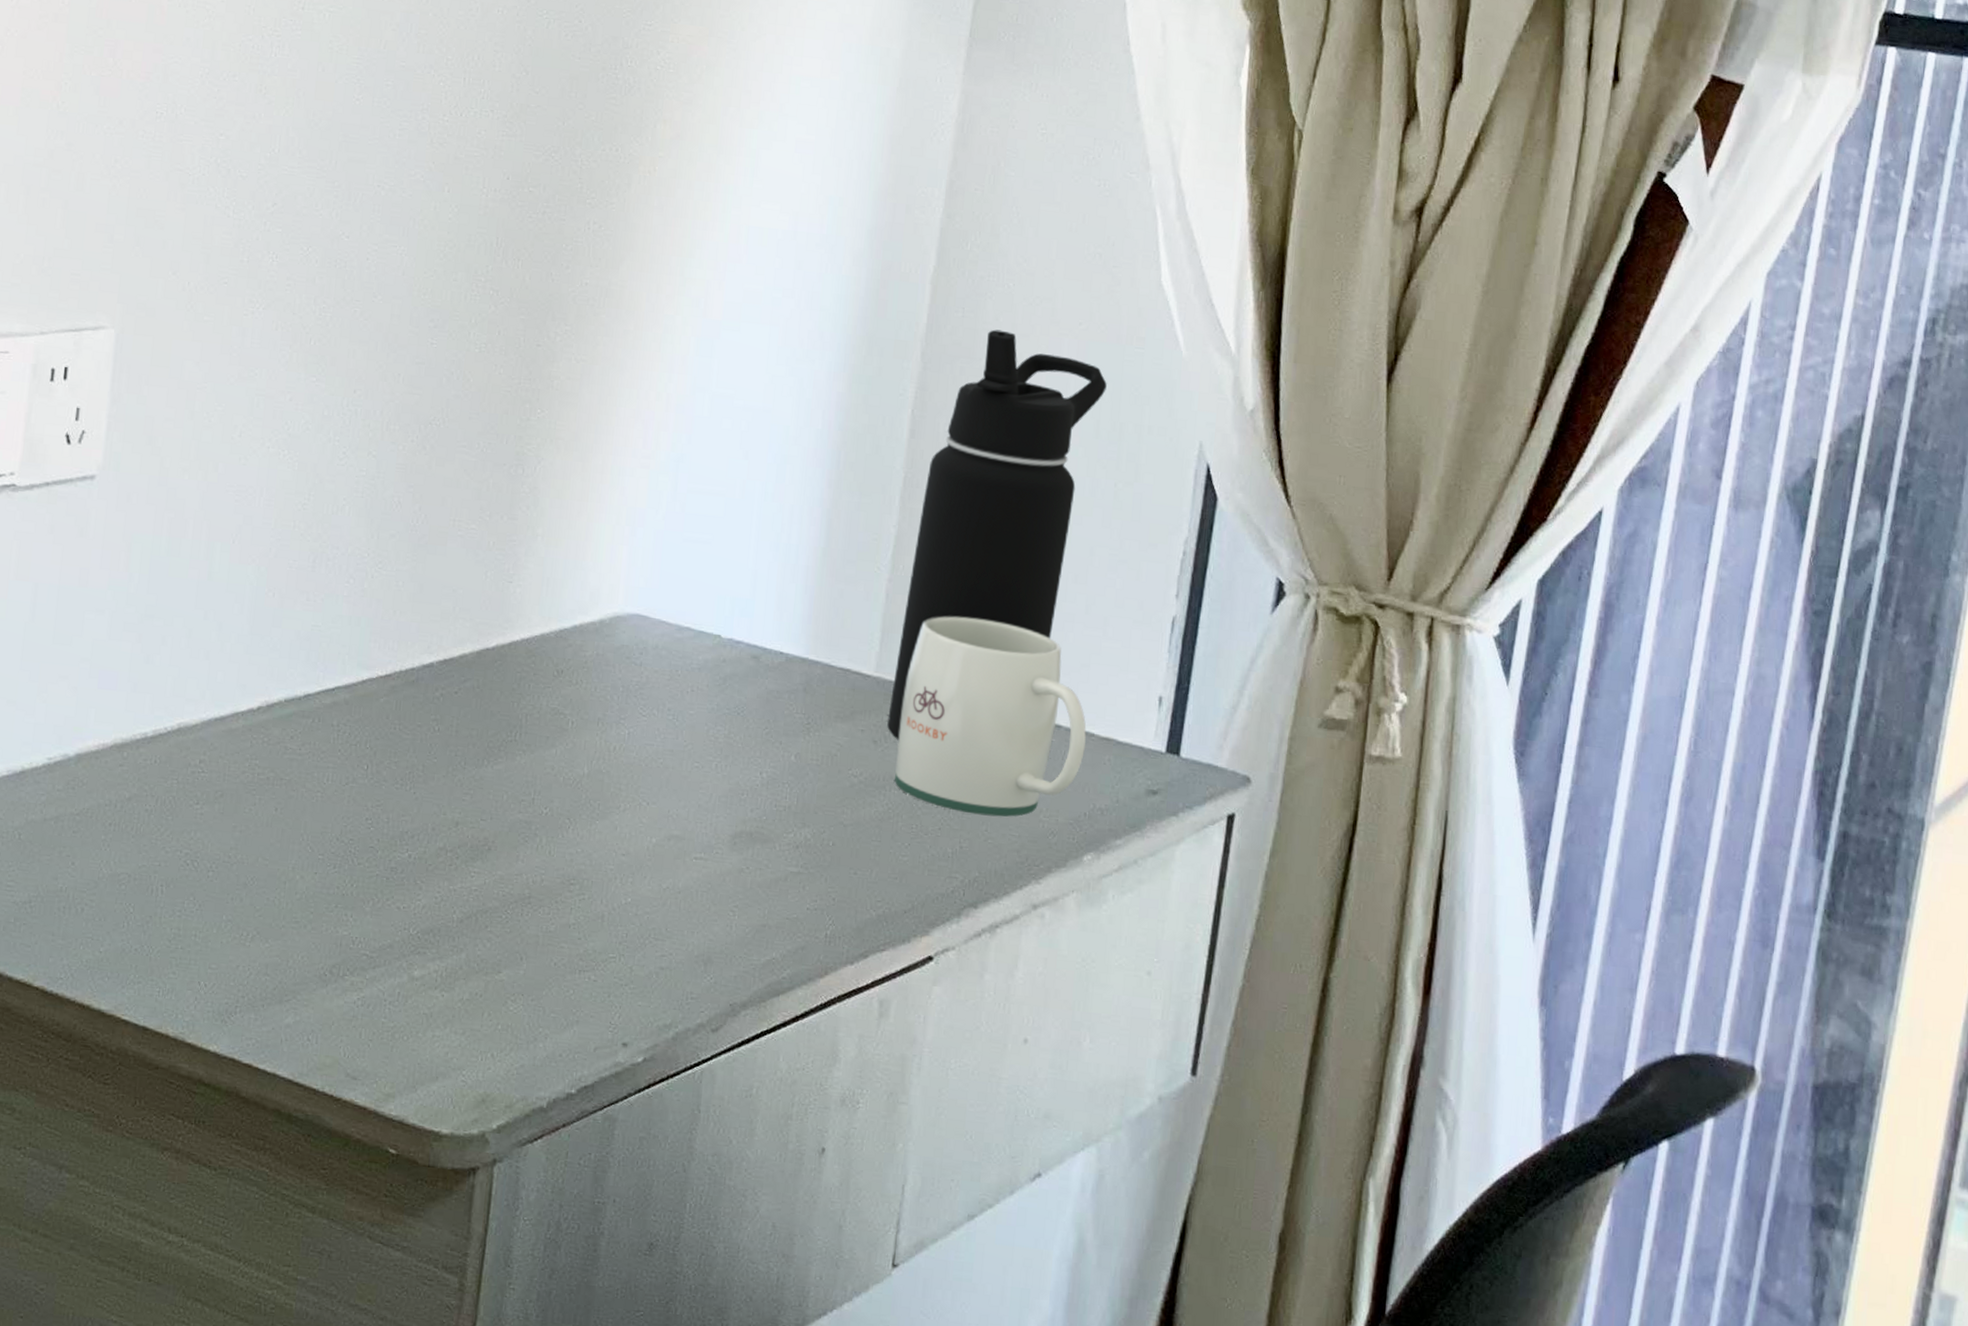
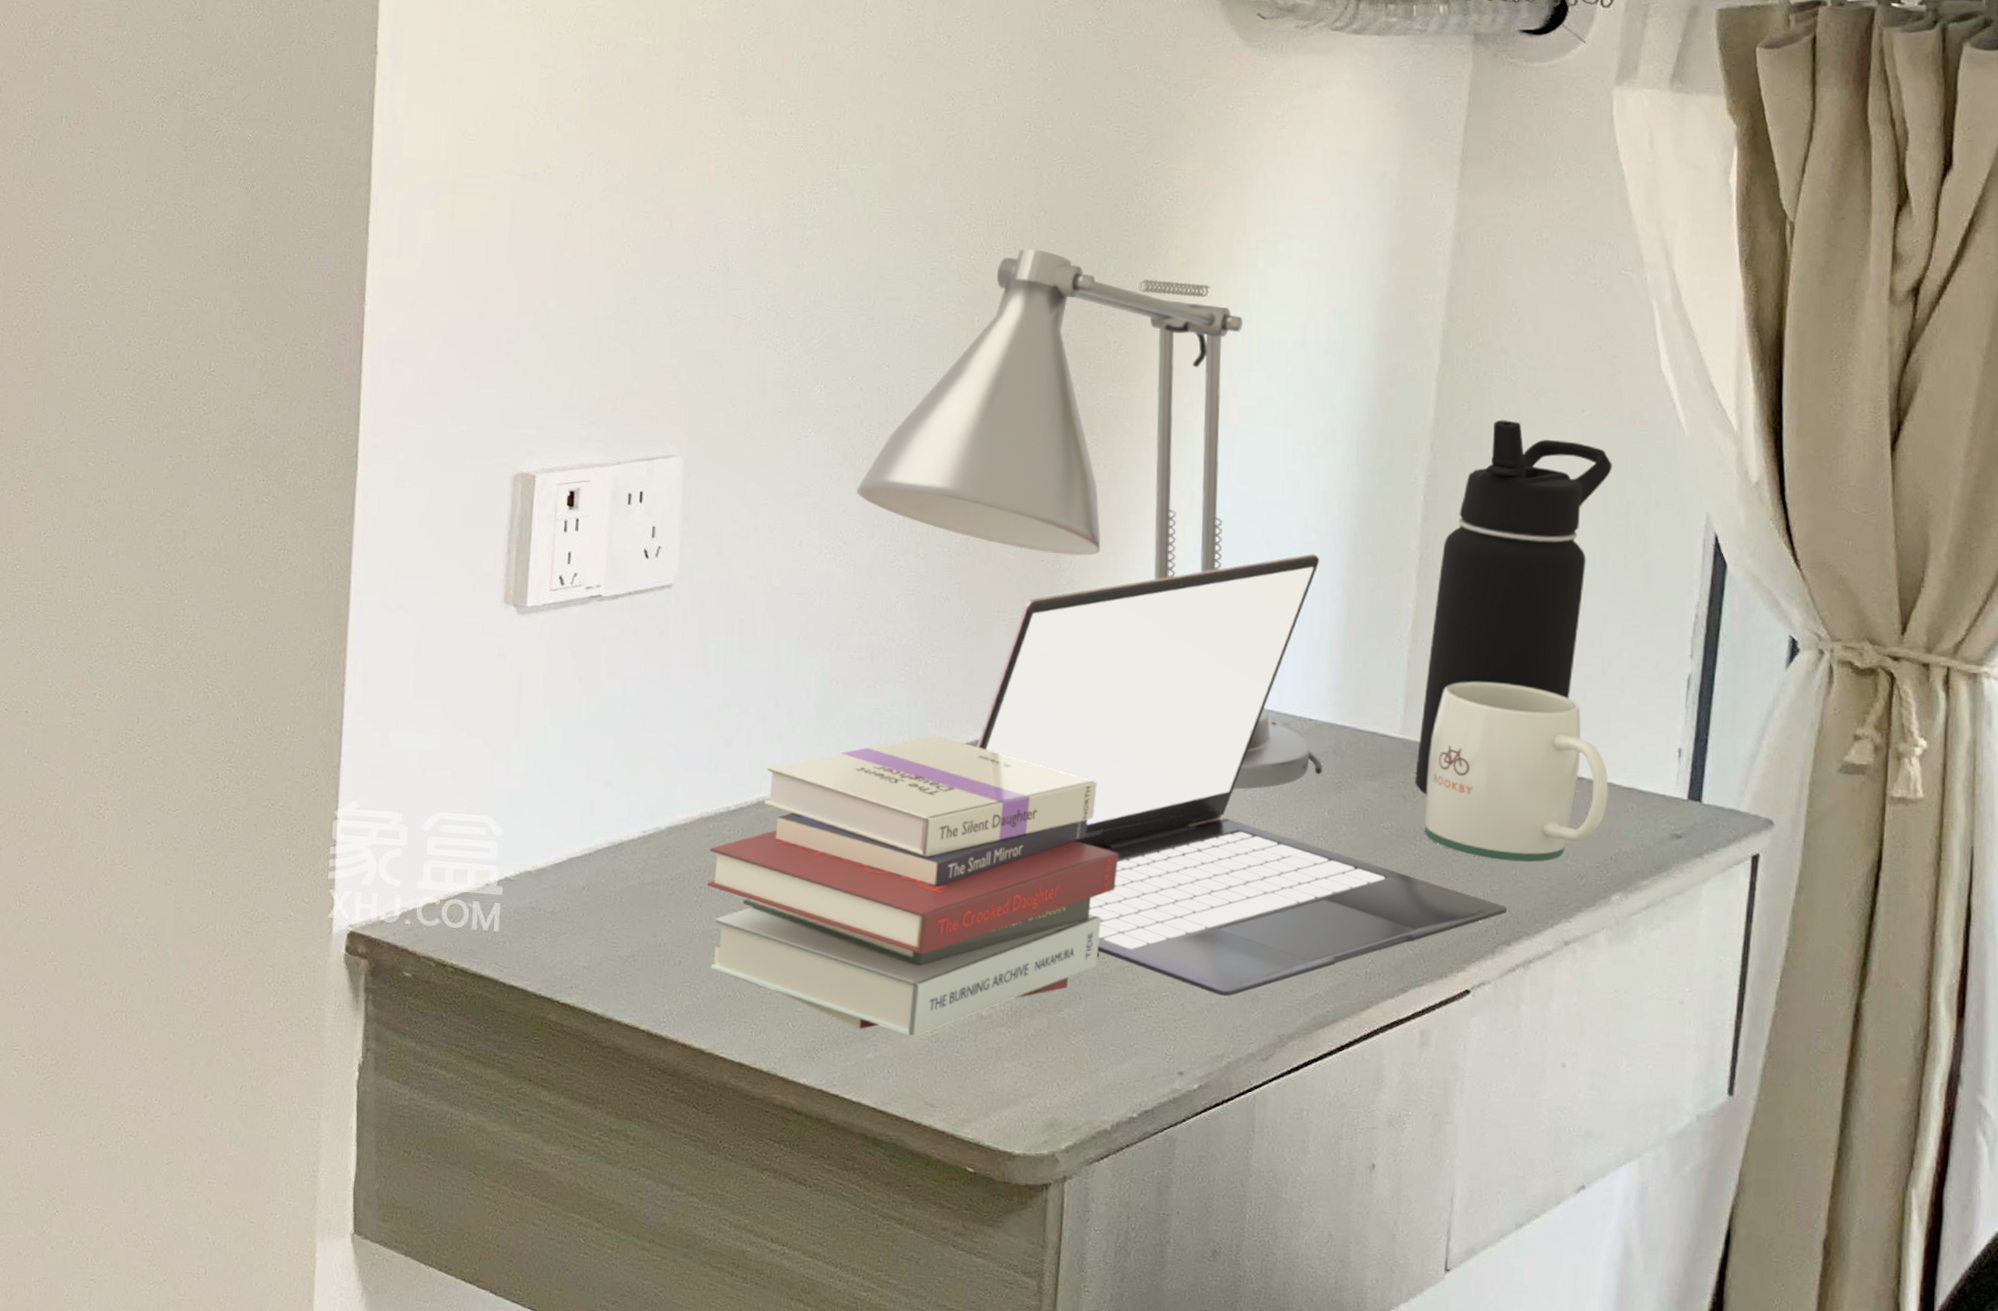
books: none [116,657,571,1000] -> present [707,735,1119,1037]
desk lamp: none [305,112,791,729] -> present [856,249,1322,790]
laptop: none [423,468,977,959] -> present [976,554,1508,996]

